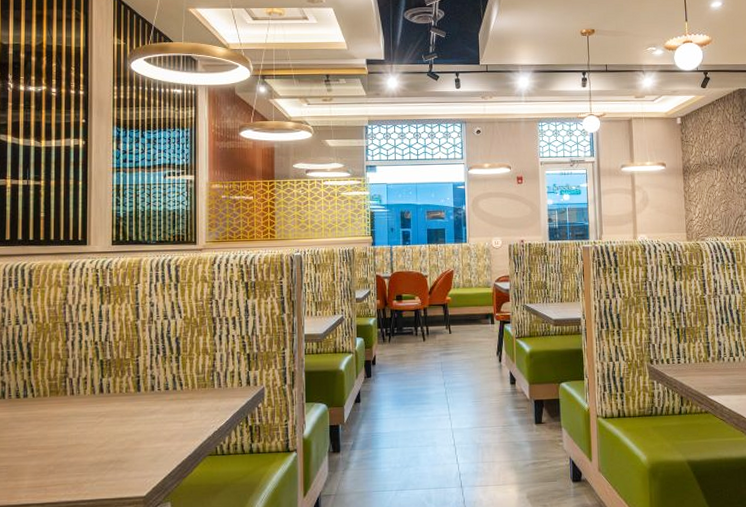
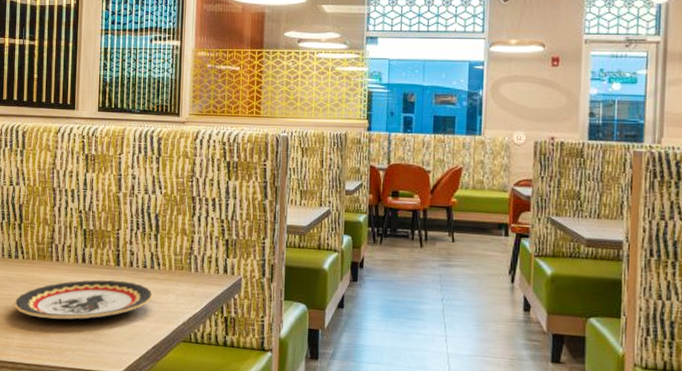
plate: none [23,405,177,454] -> present [13,279,153,320]

